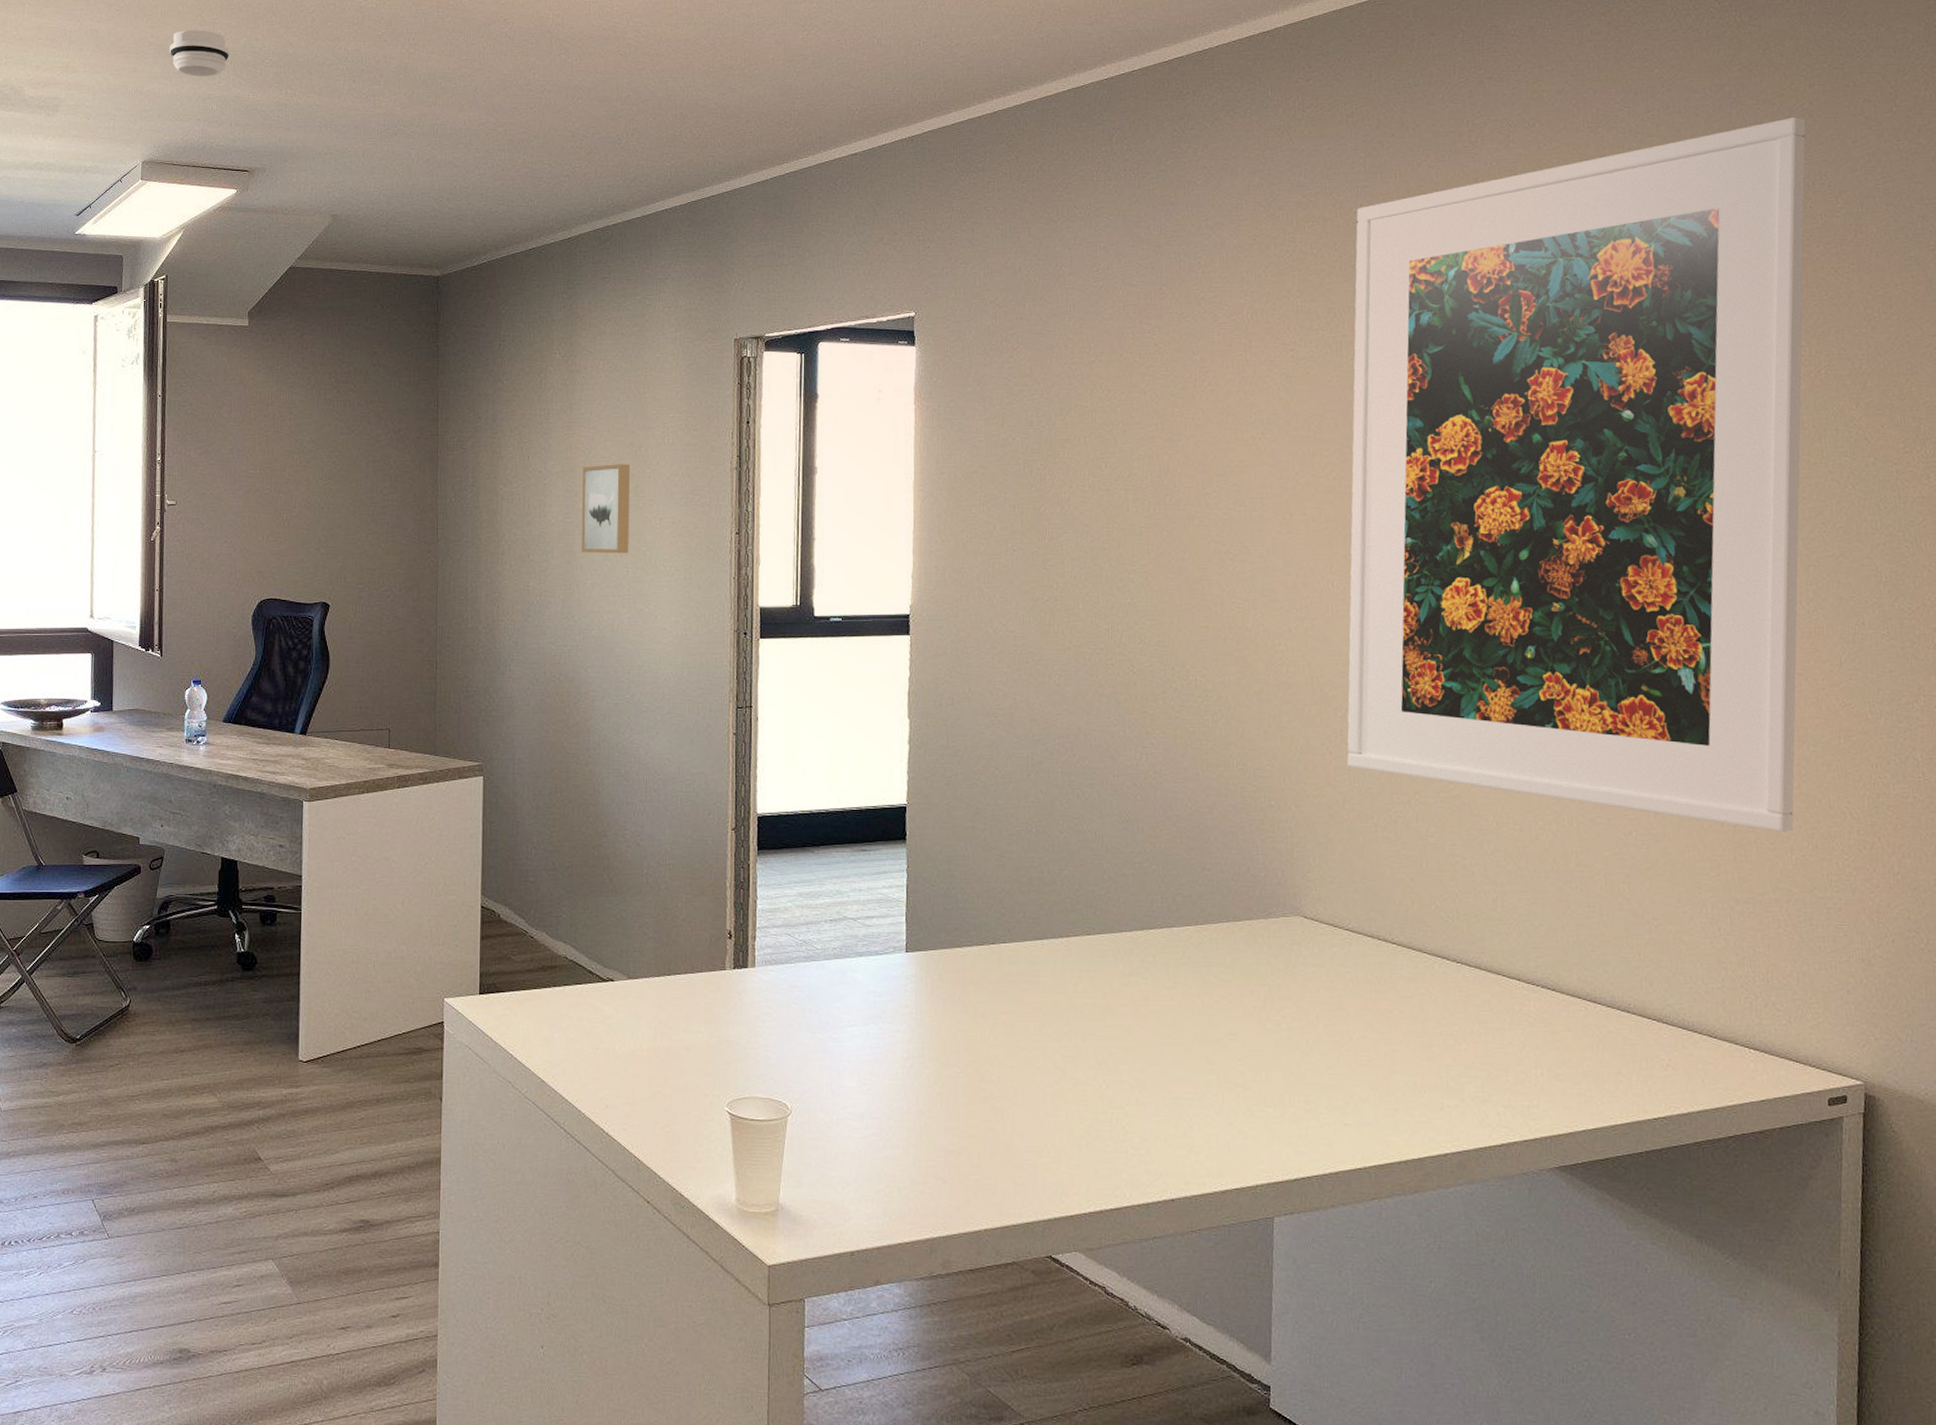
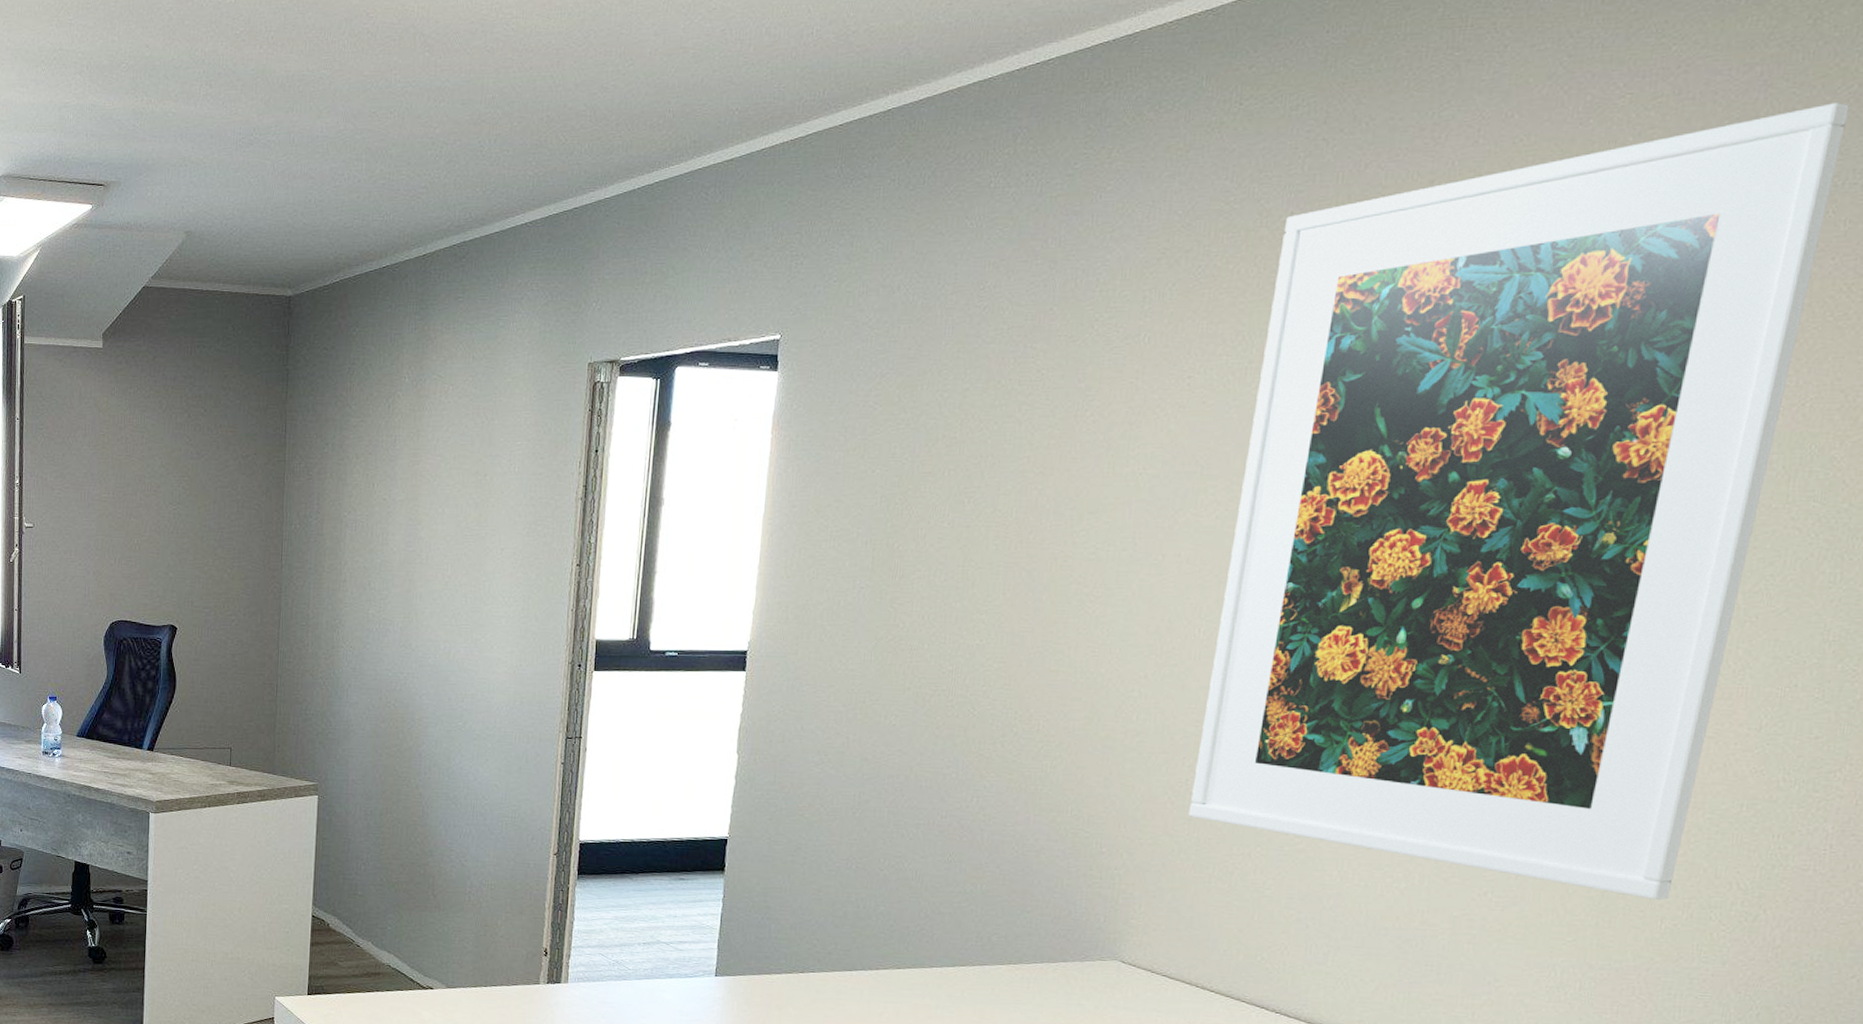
smoke detector: present [170,30,230,77] -> none [26,32,86,84]
wall art: present [582,464,631,554] -> none [422,492,475,584]

